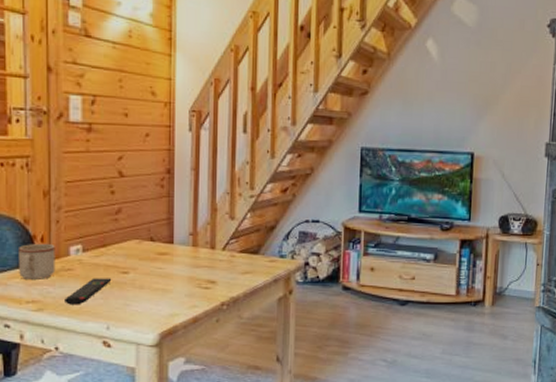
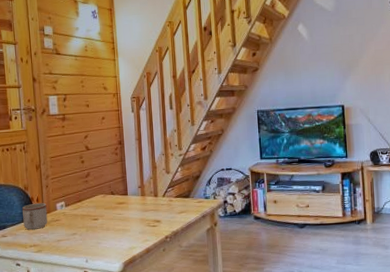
remote control: present [65,278,112,305] -> none [55,224,87,246]

